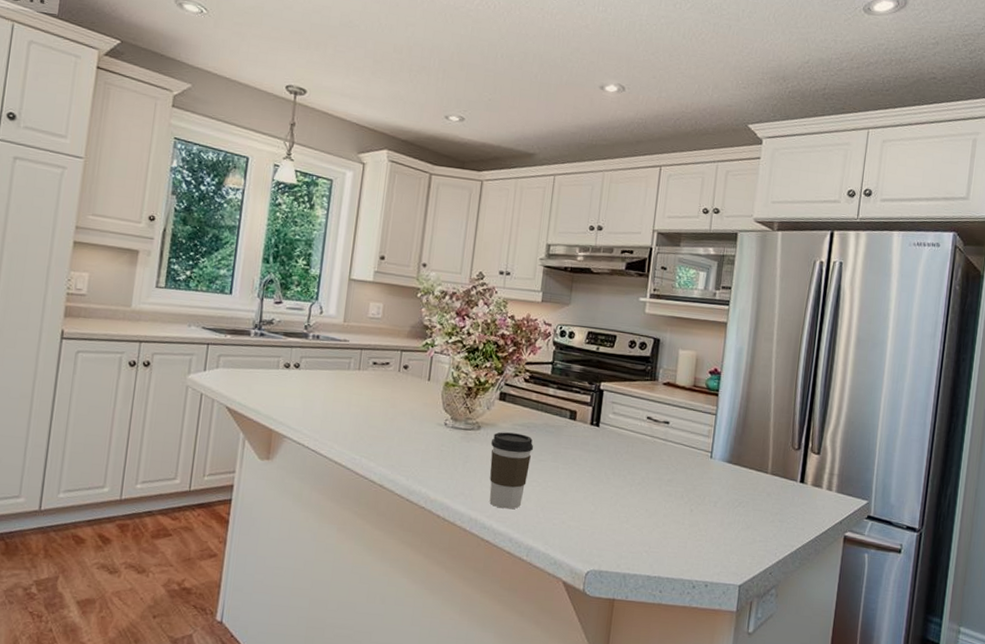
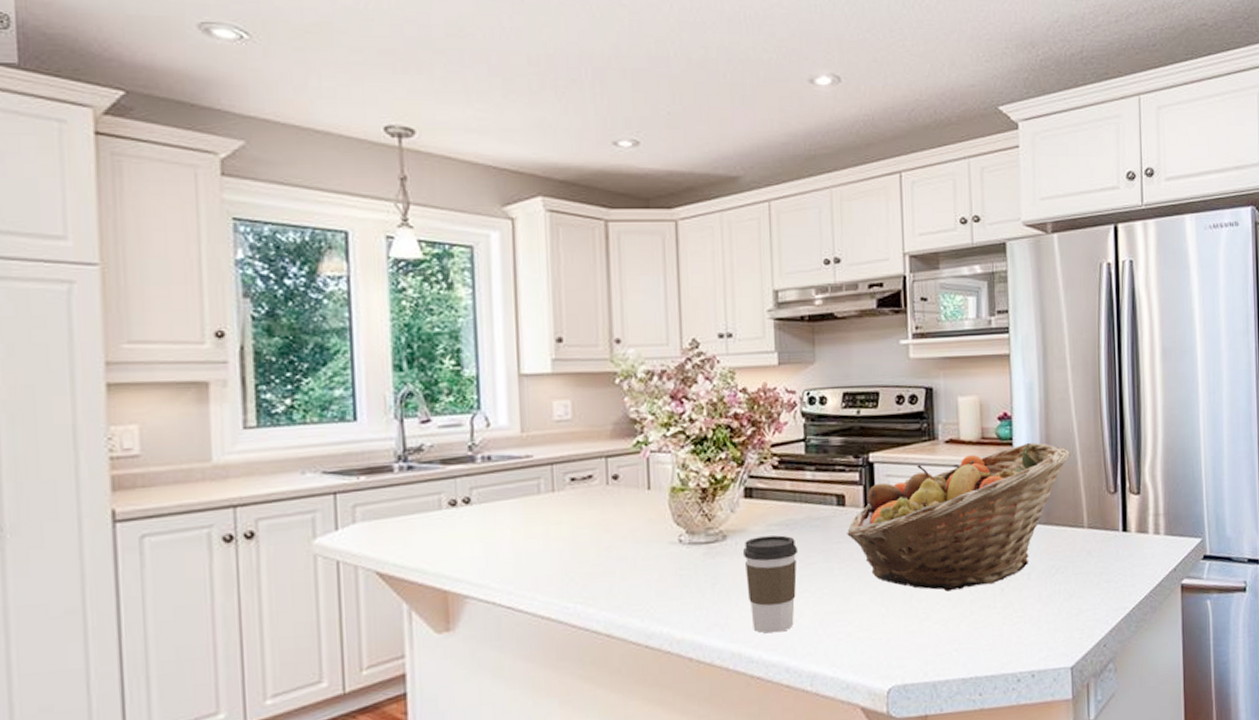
fruit basket: none [574,395,767,505] -> present [847,442,1072,592]

